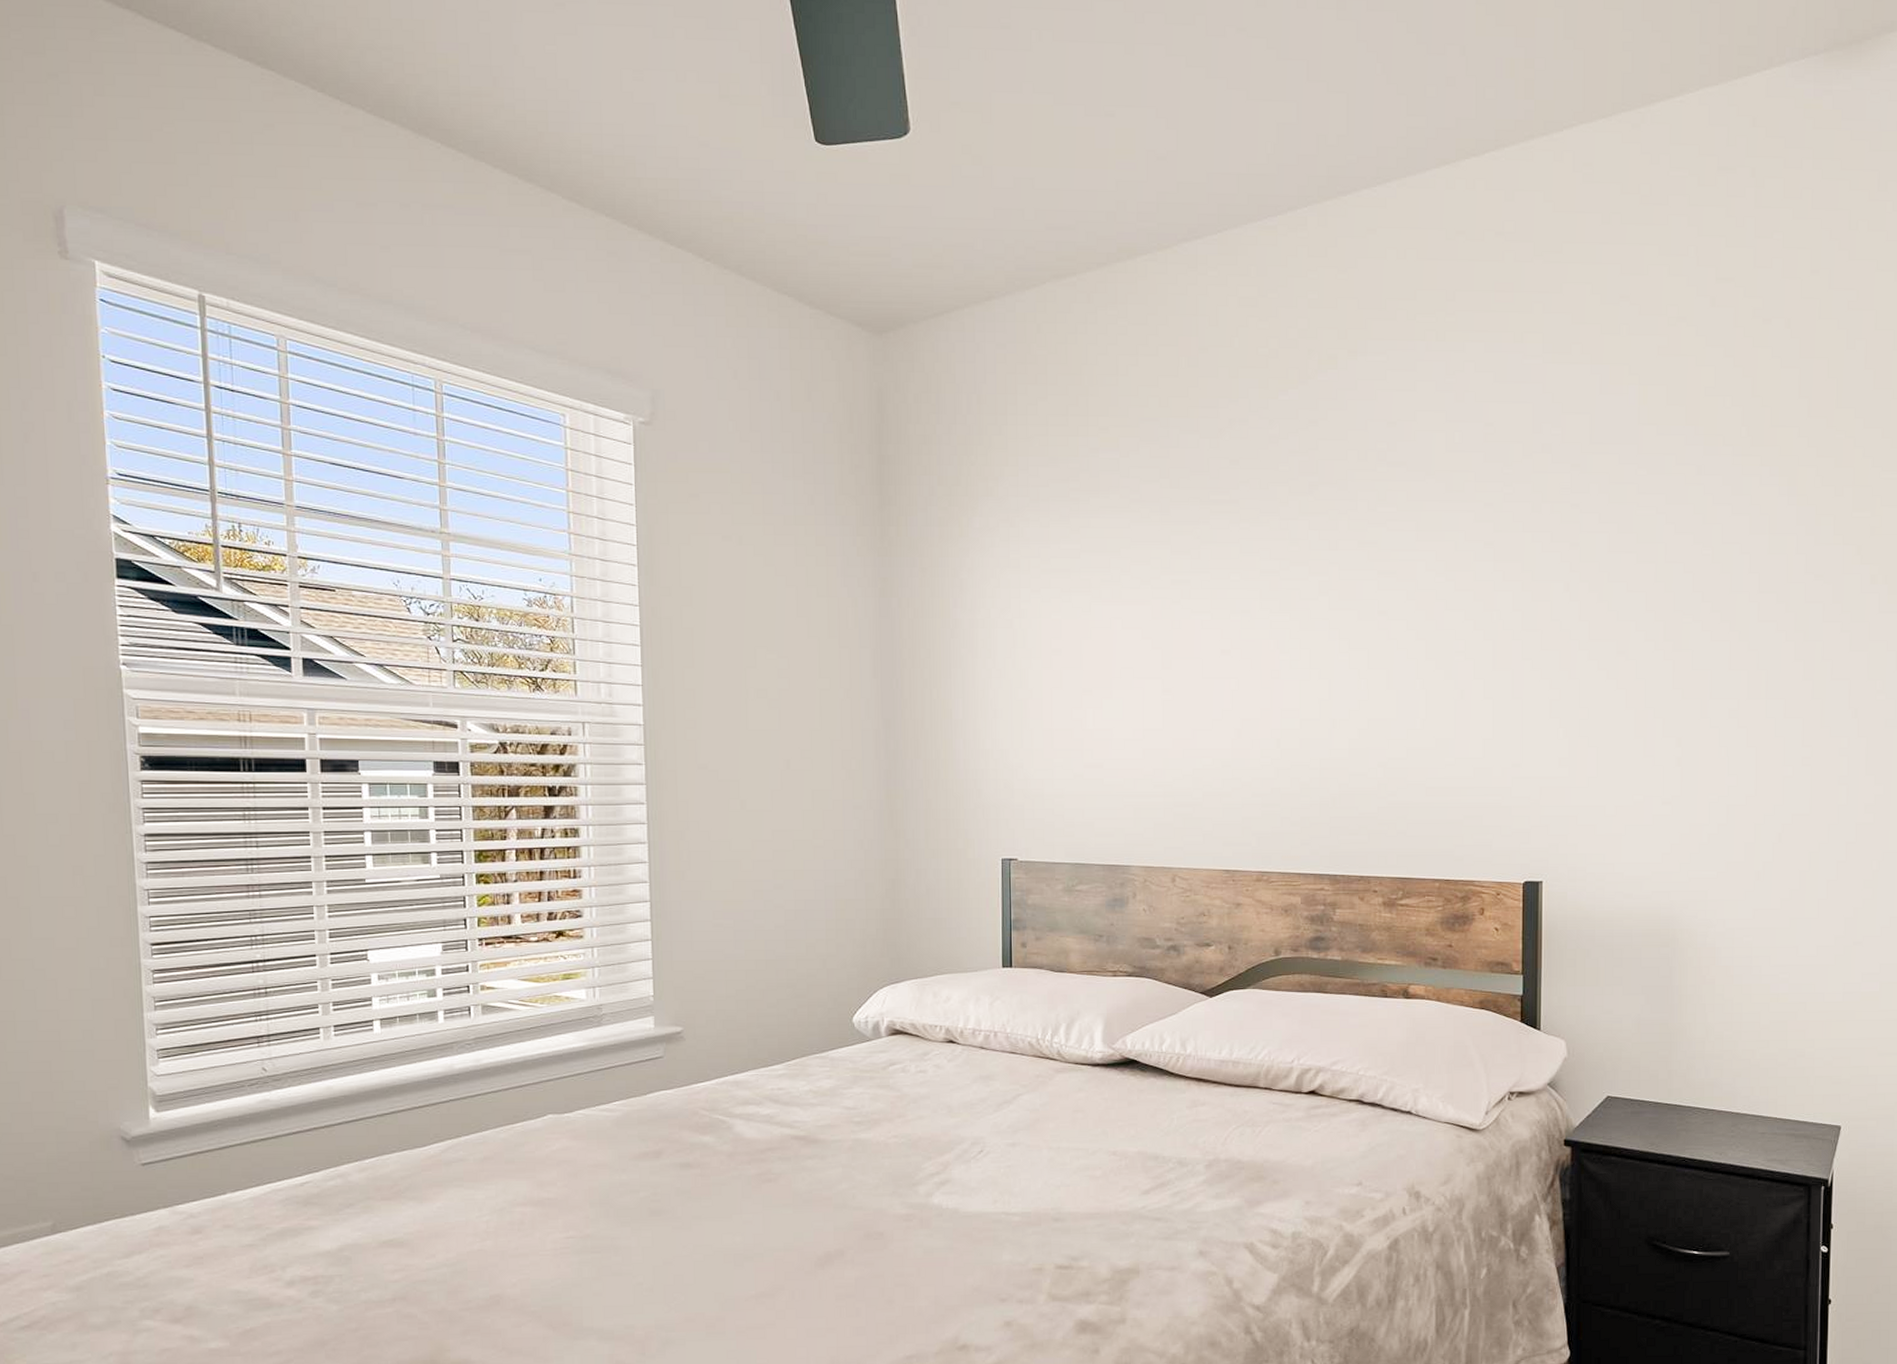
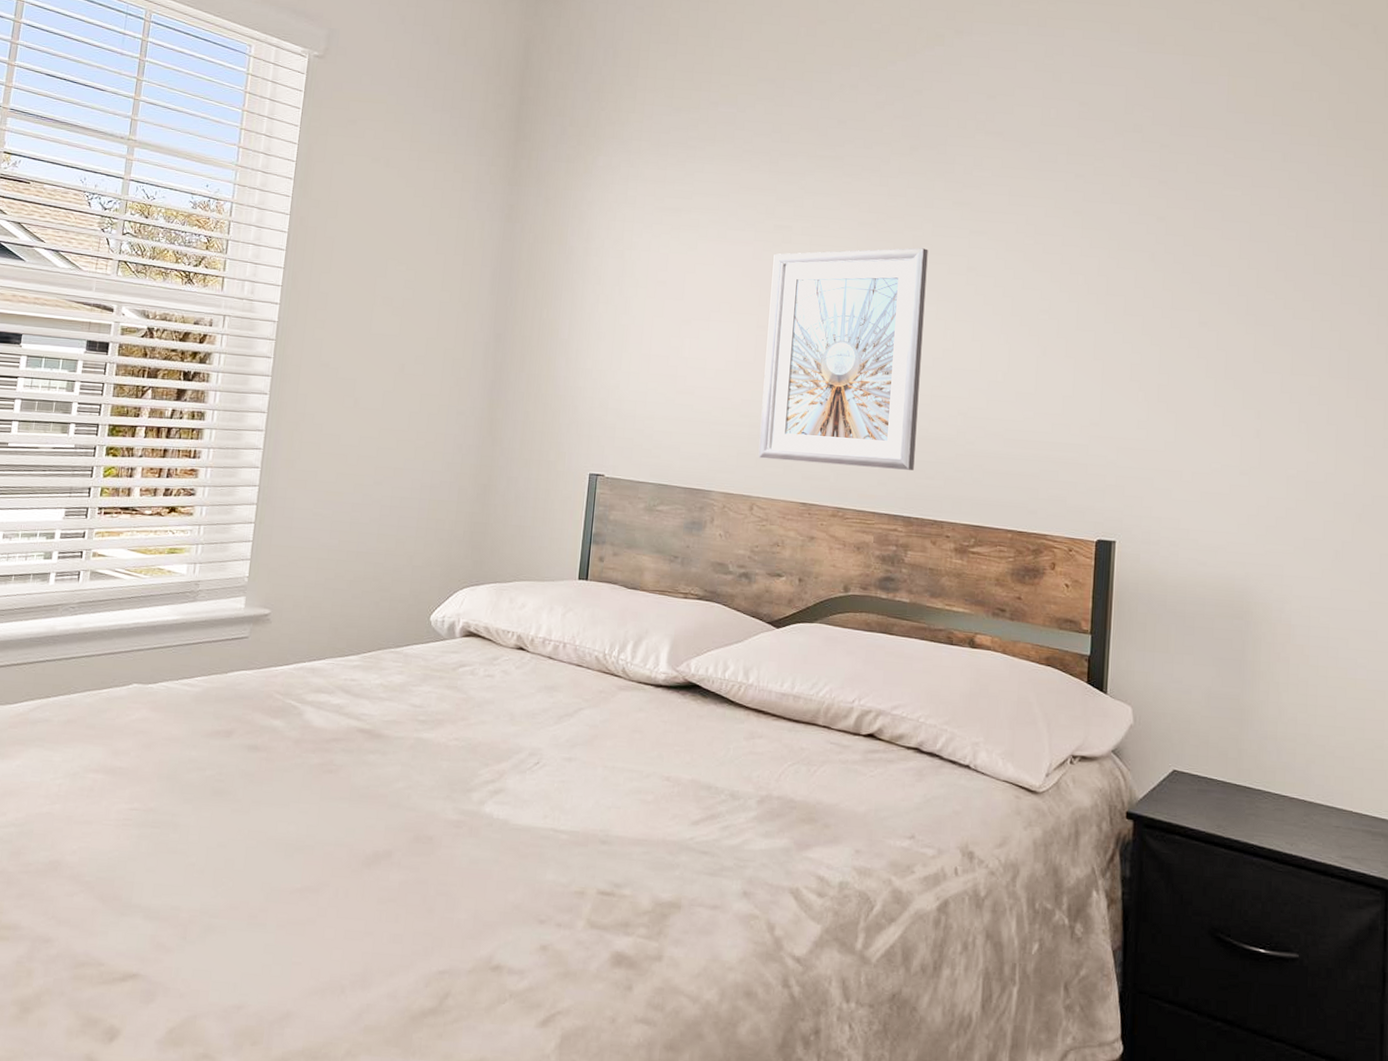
picture frame: none [1174,594,1336,828] -> present [758,247,928,470]

